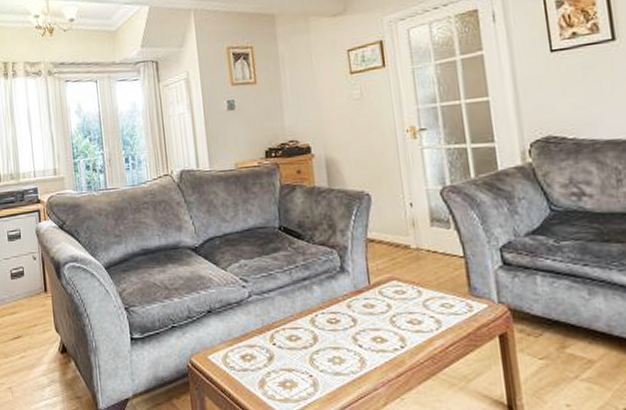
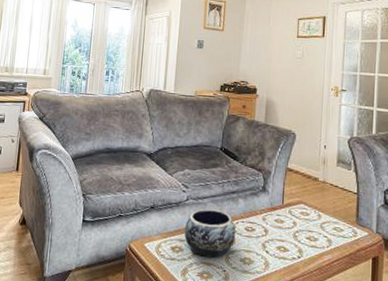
decorative bowl: none [253,303,317,362] -> present [184,208,236,258]

